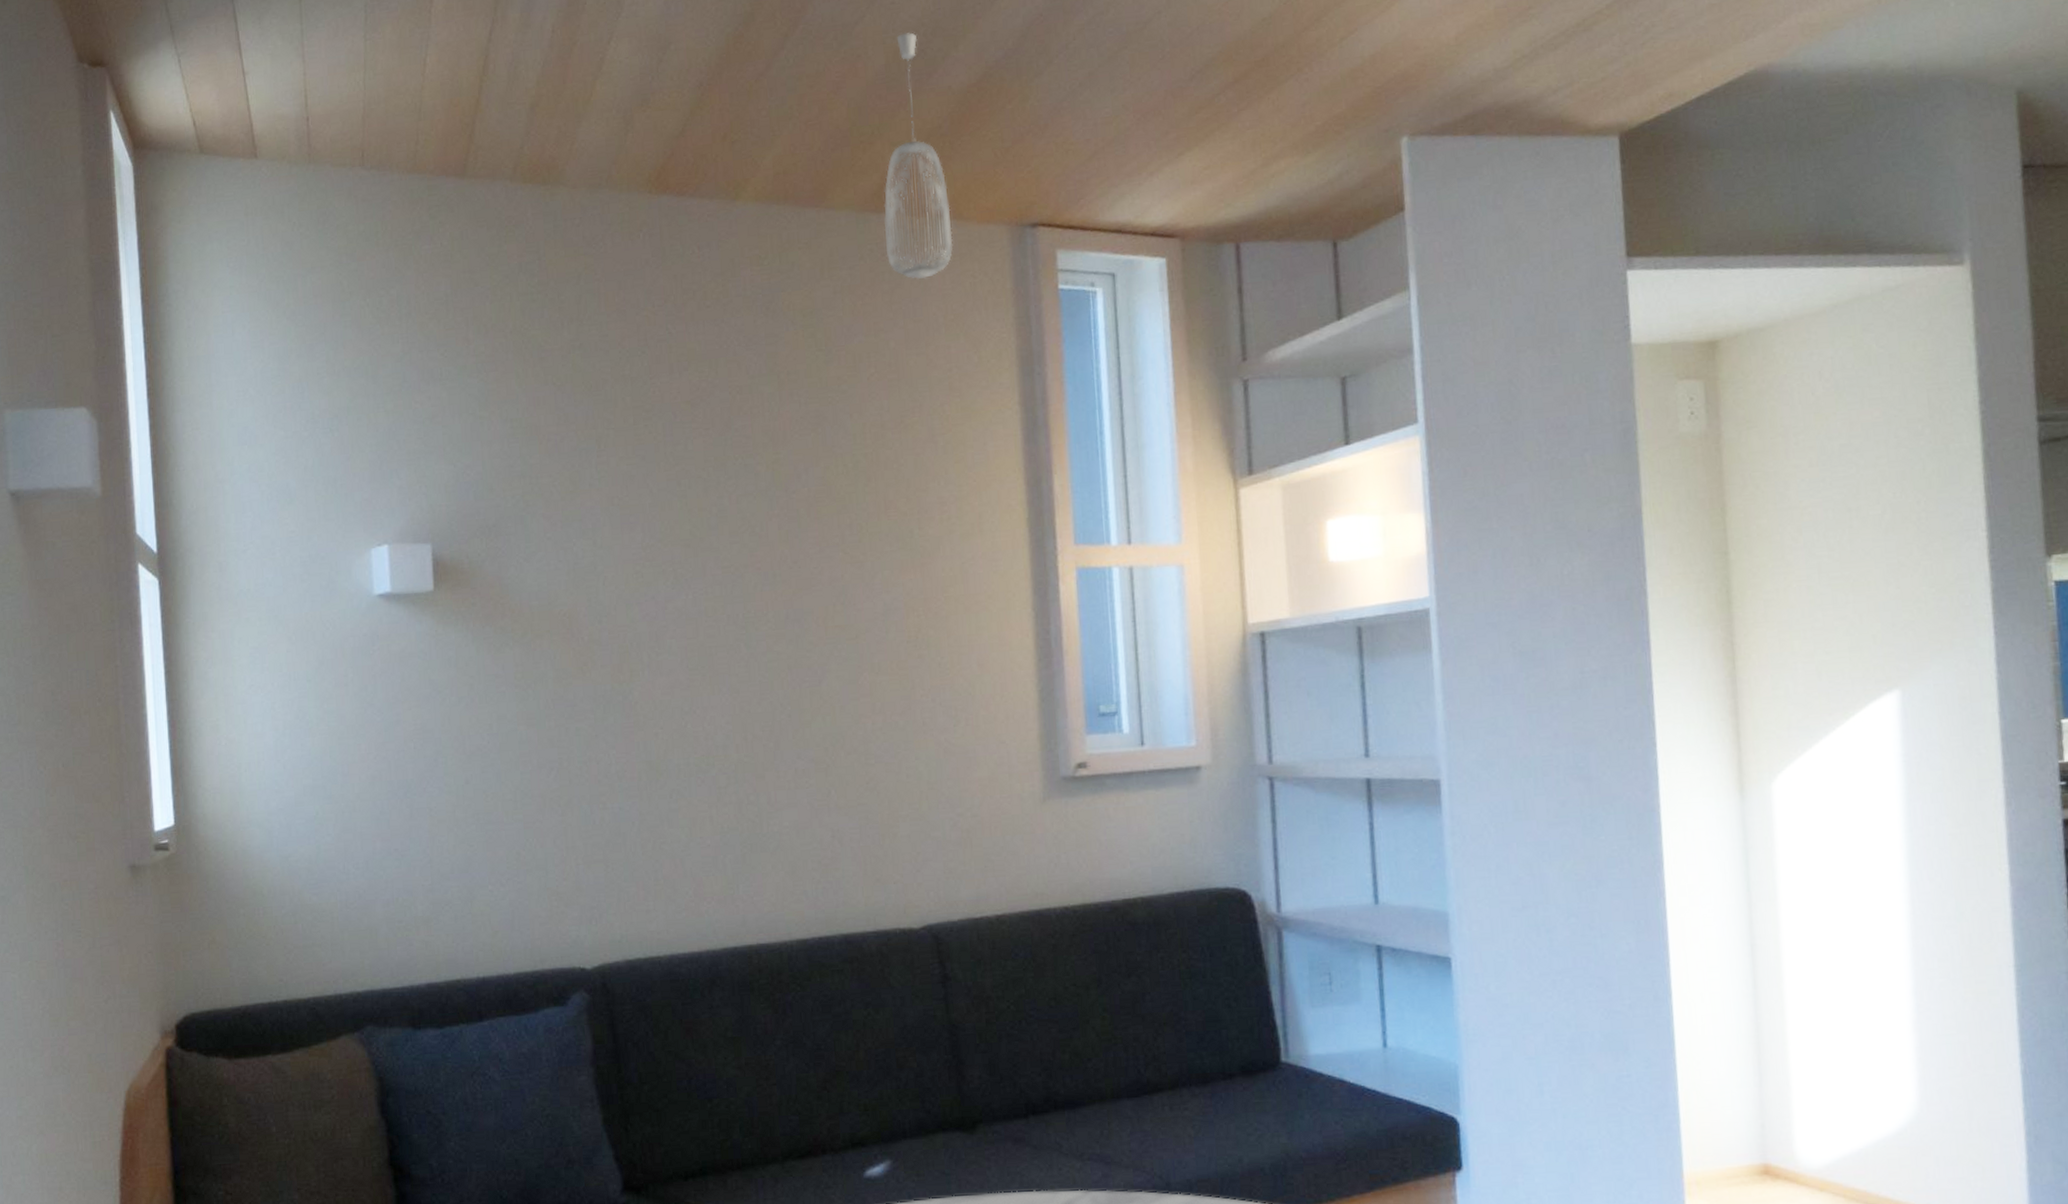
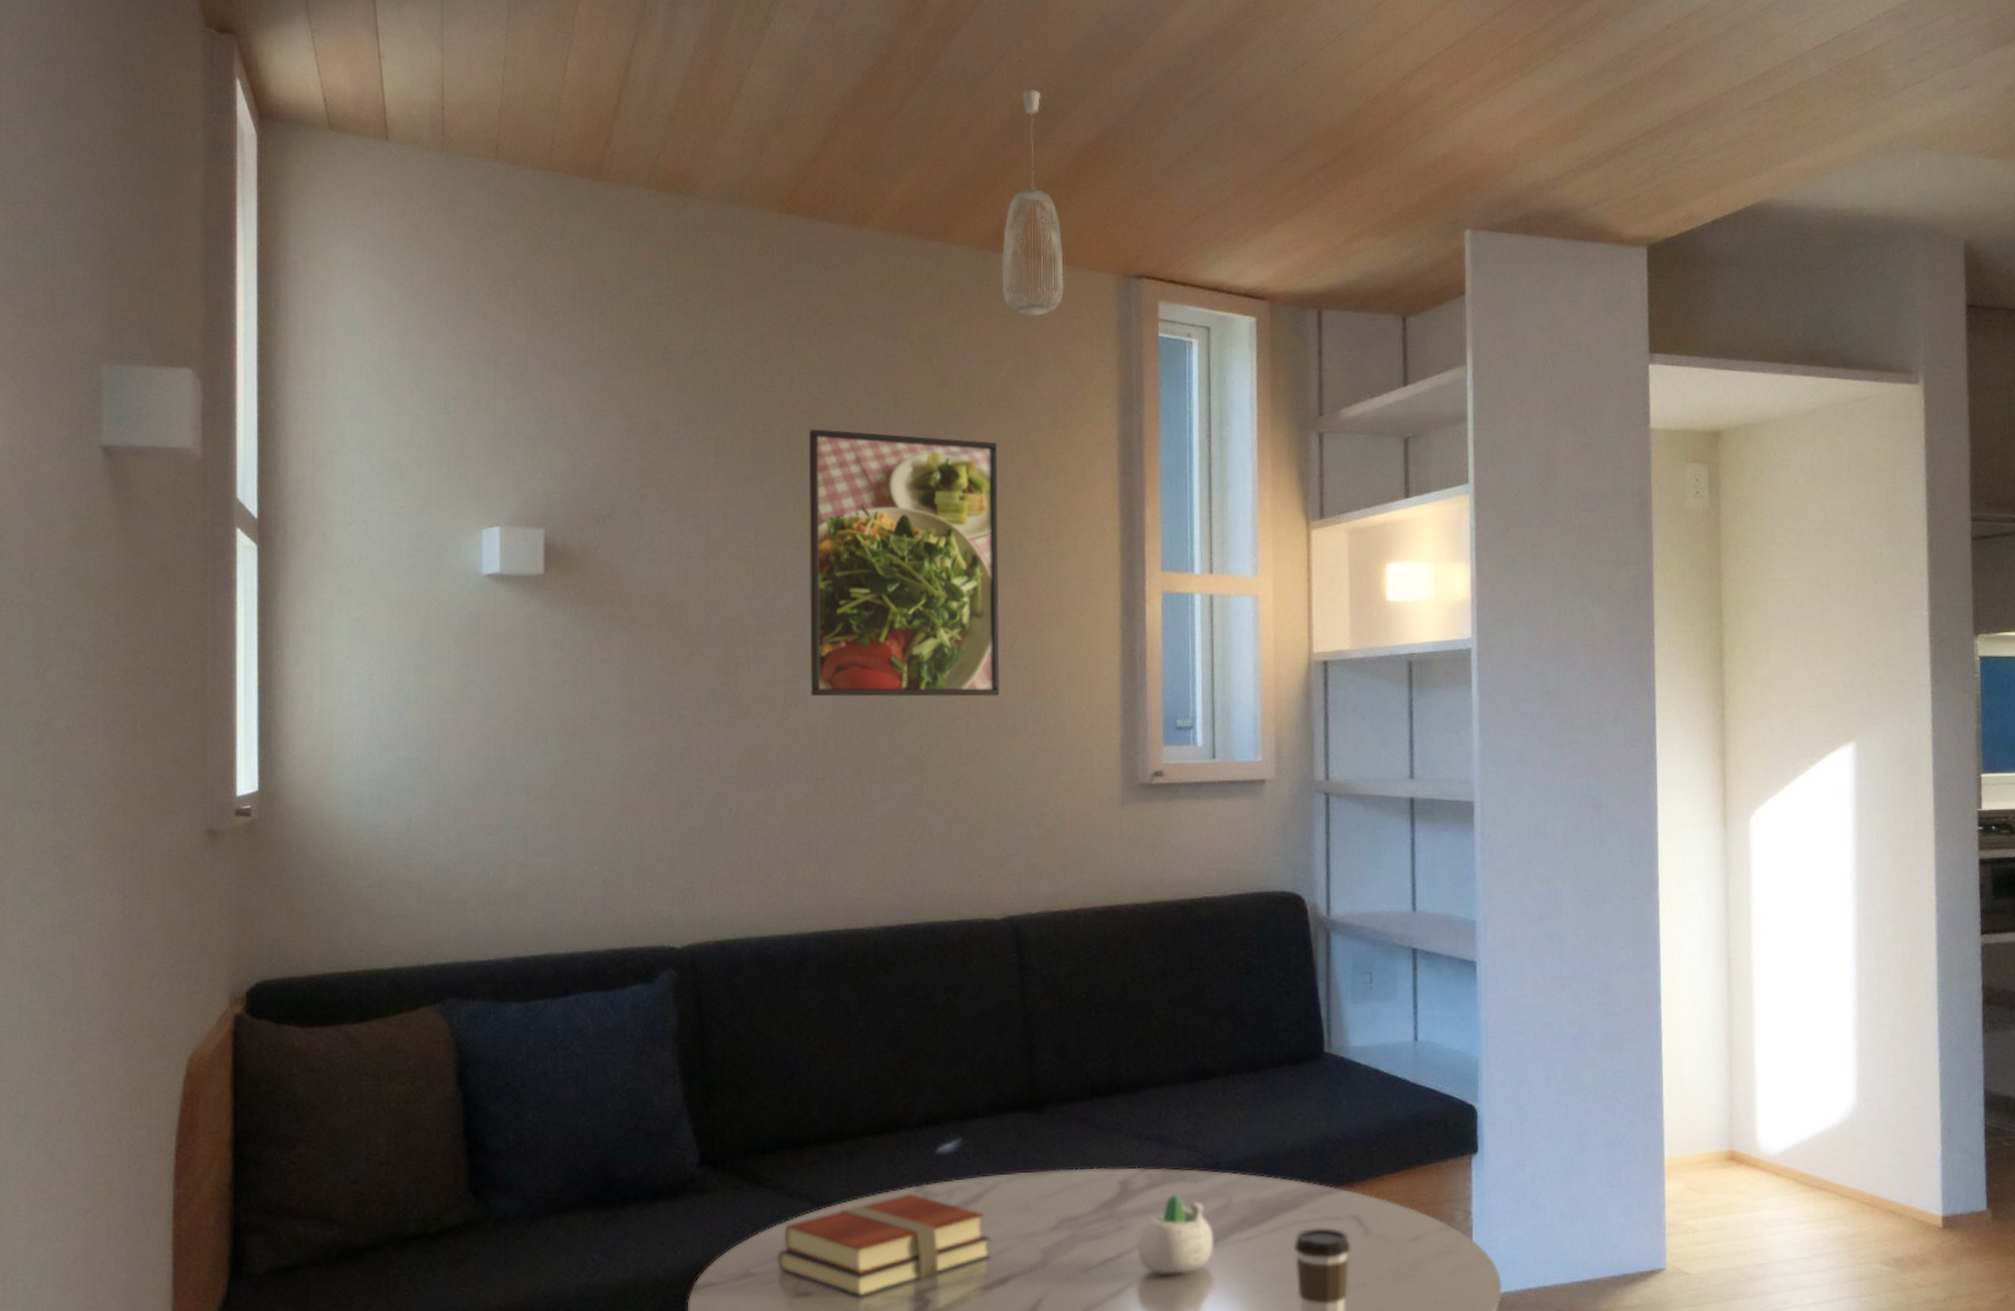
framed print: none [691,418,906,701] -> present [808,429,1000,697]

